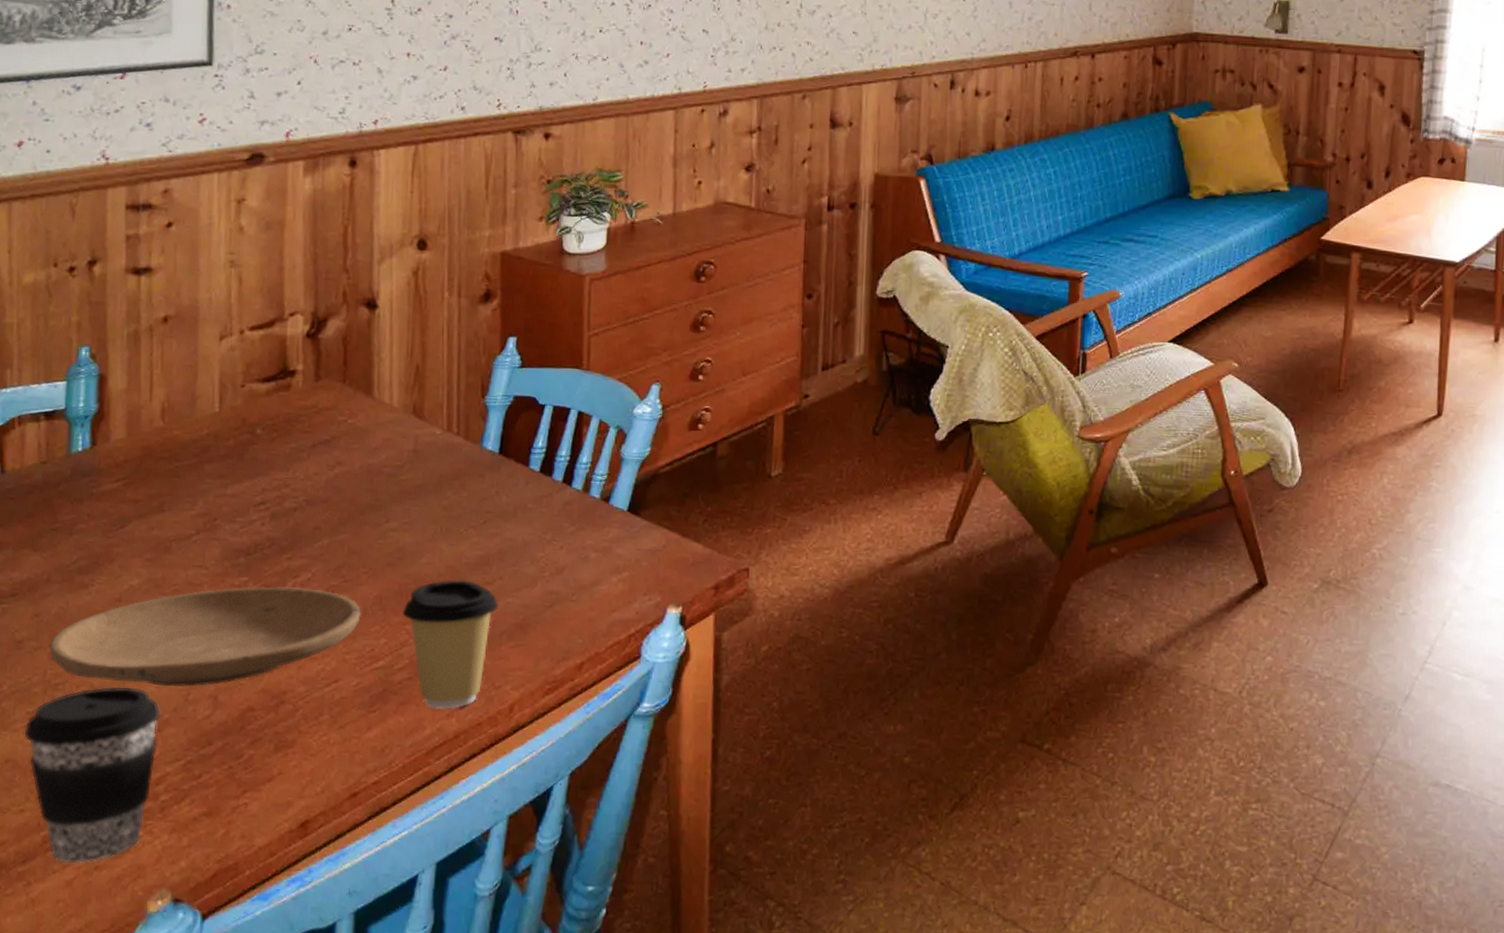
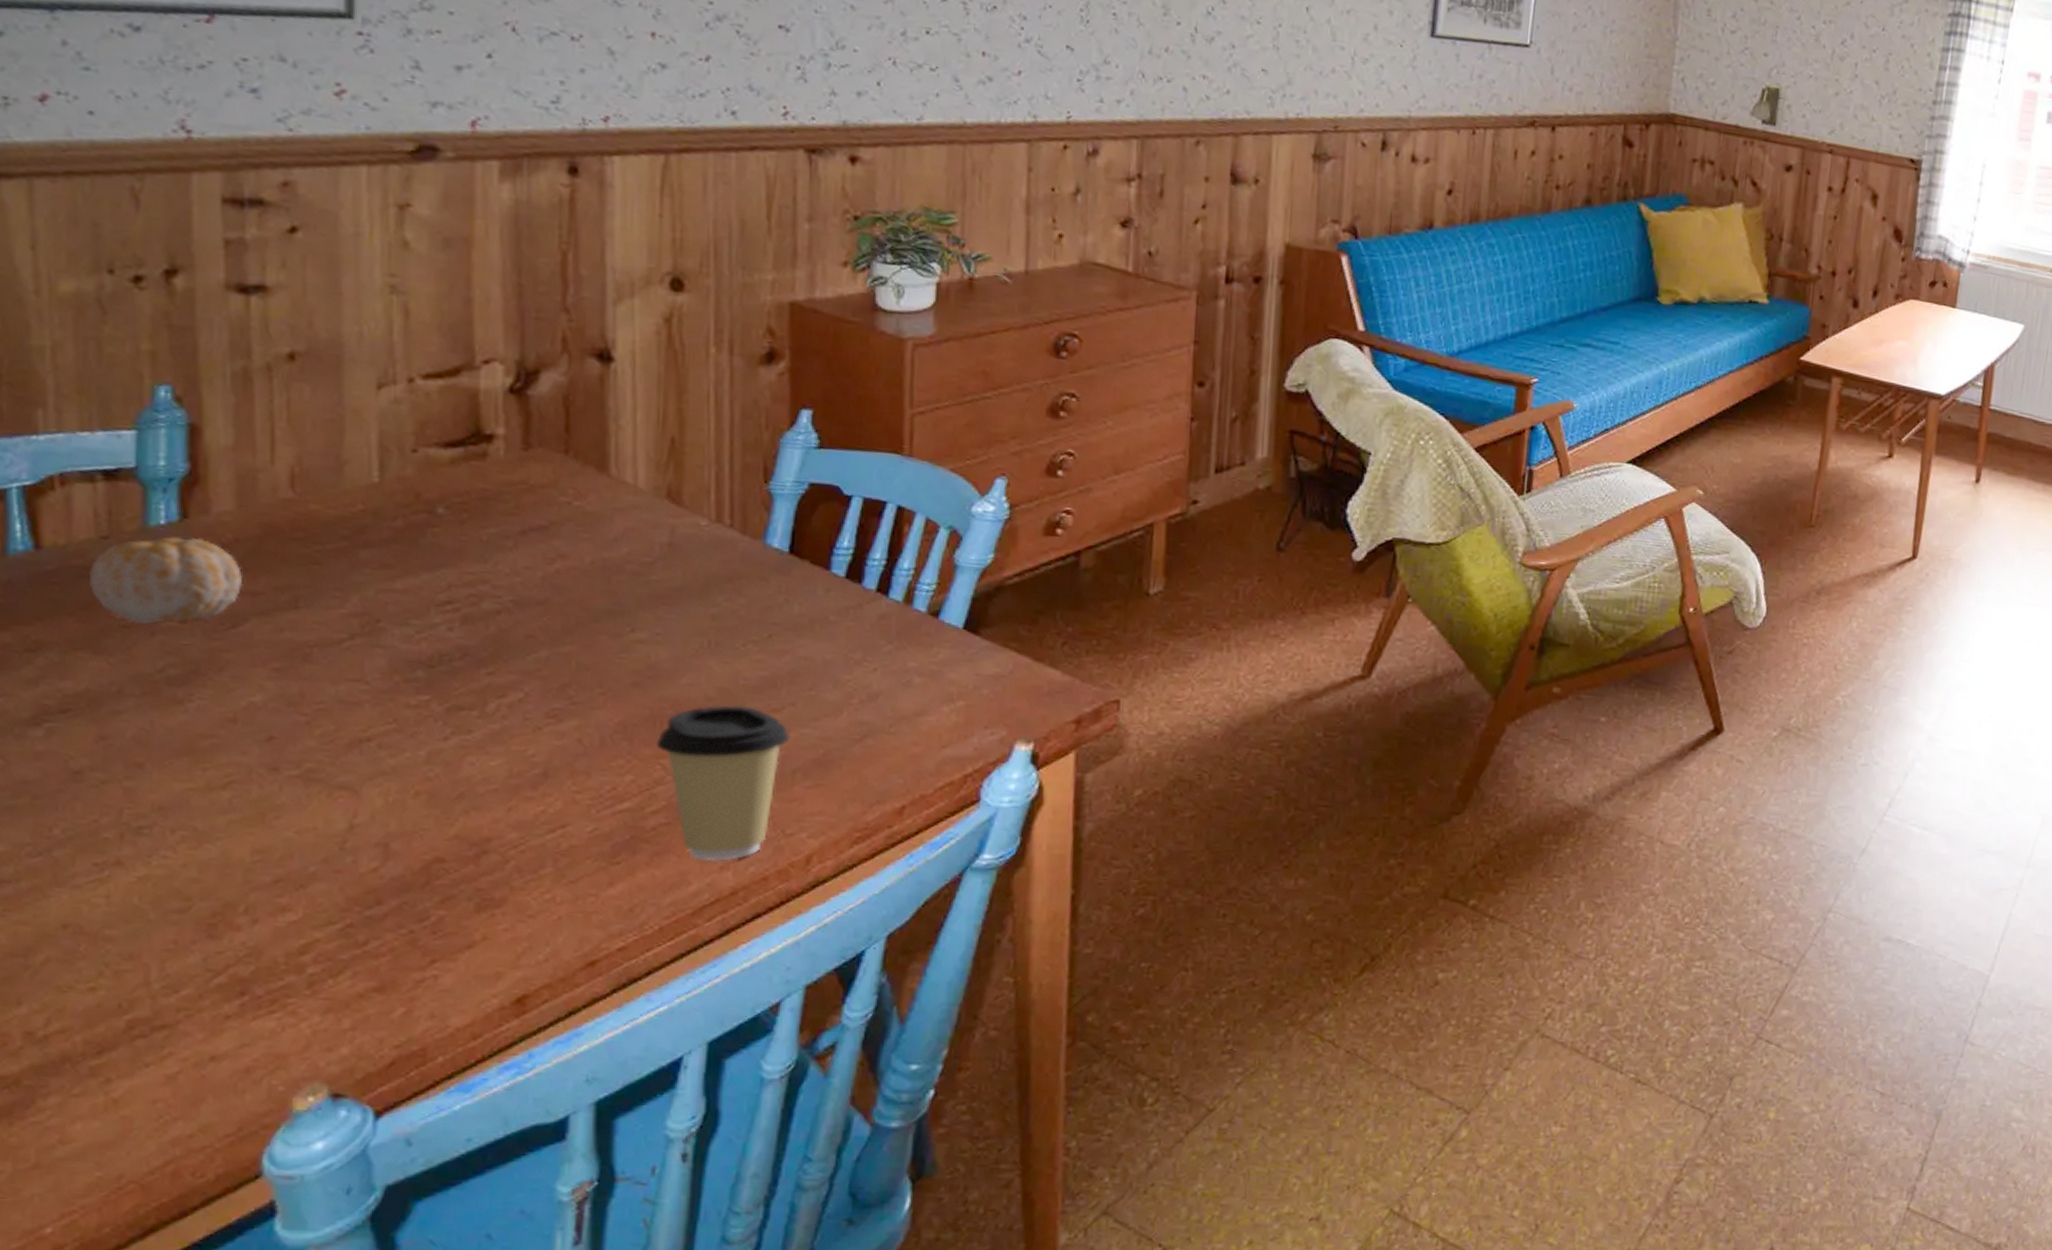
coffee cup: present [24,686,161,864] -> none [91,830,303,1054]
fruit: none [33,460,128,527] -> present [90,536,242,624]
plate: present [49,586,361,688] -> none [124,708,597,833]

